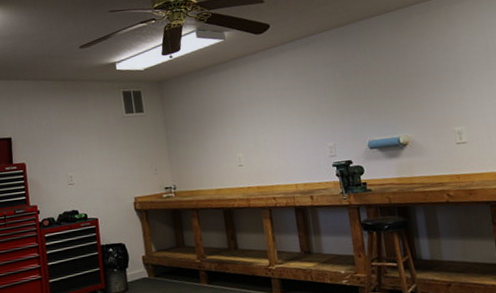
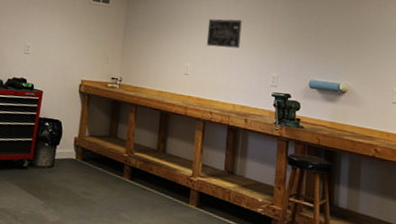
wall art: none [251,96,289,132] -> present [206,19,242,49]

